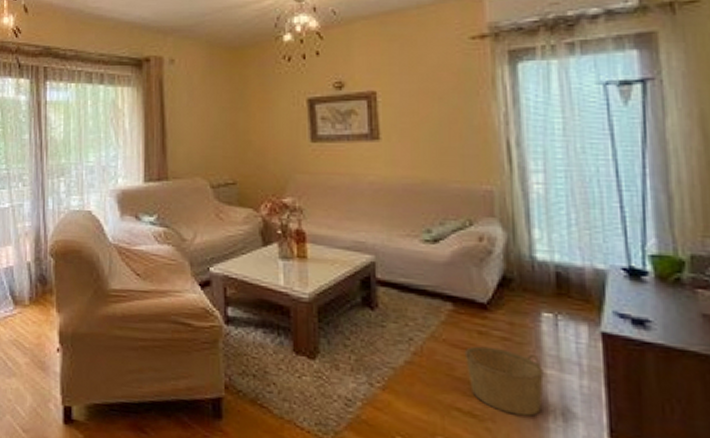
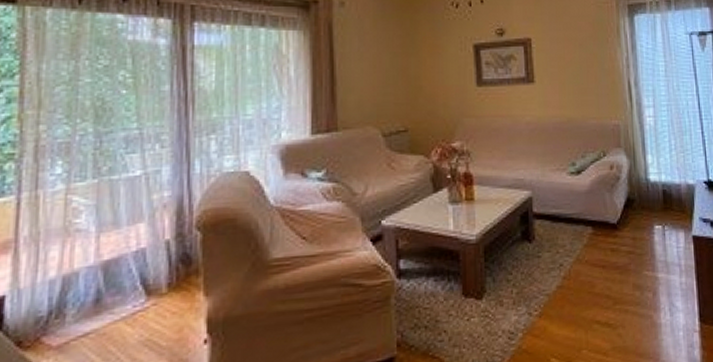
basket: present [464,346,544,417] -> none [601,261,657,318]

